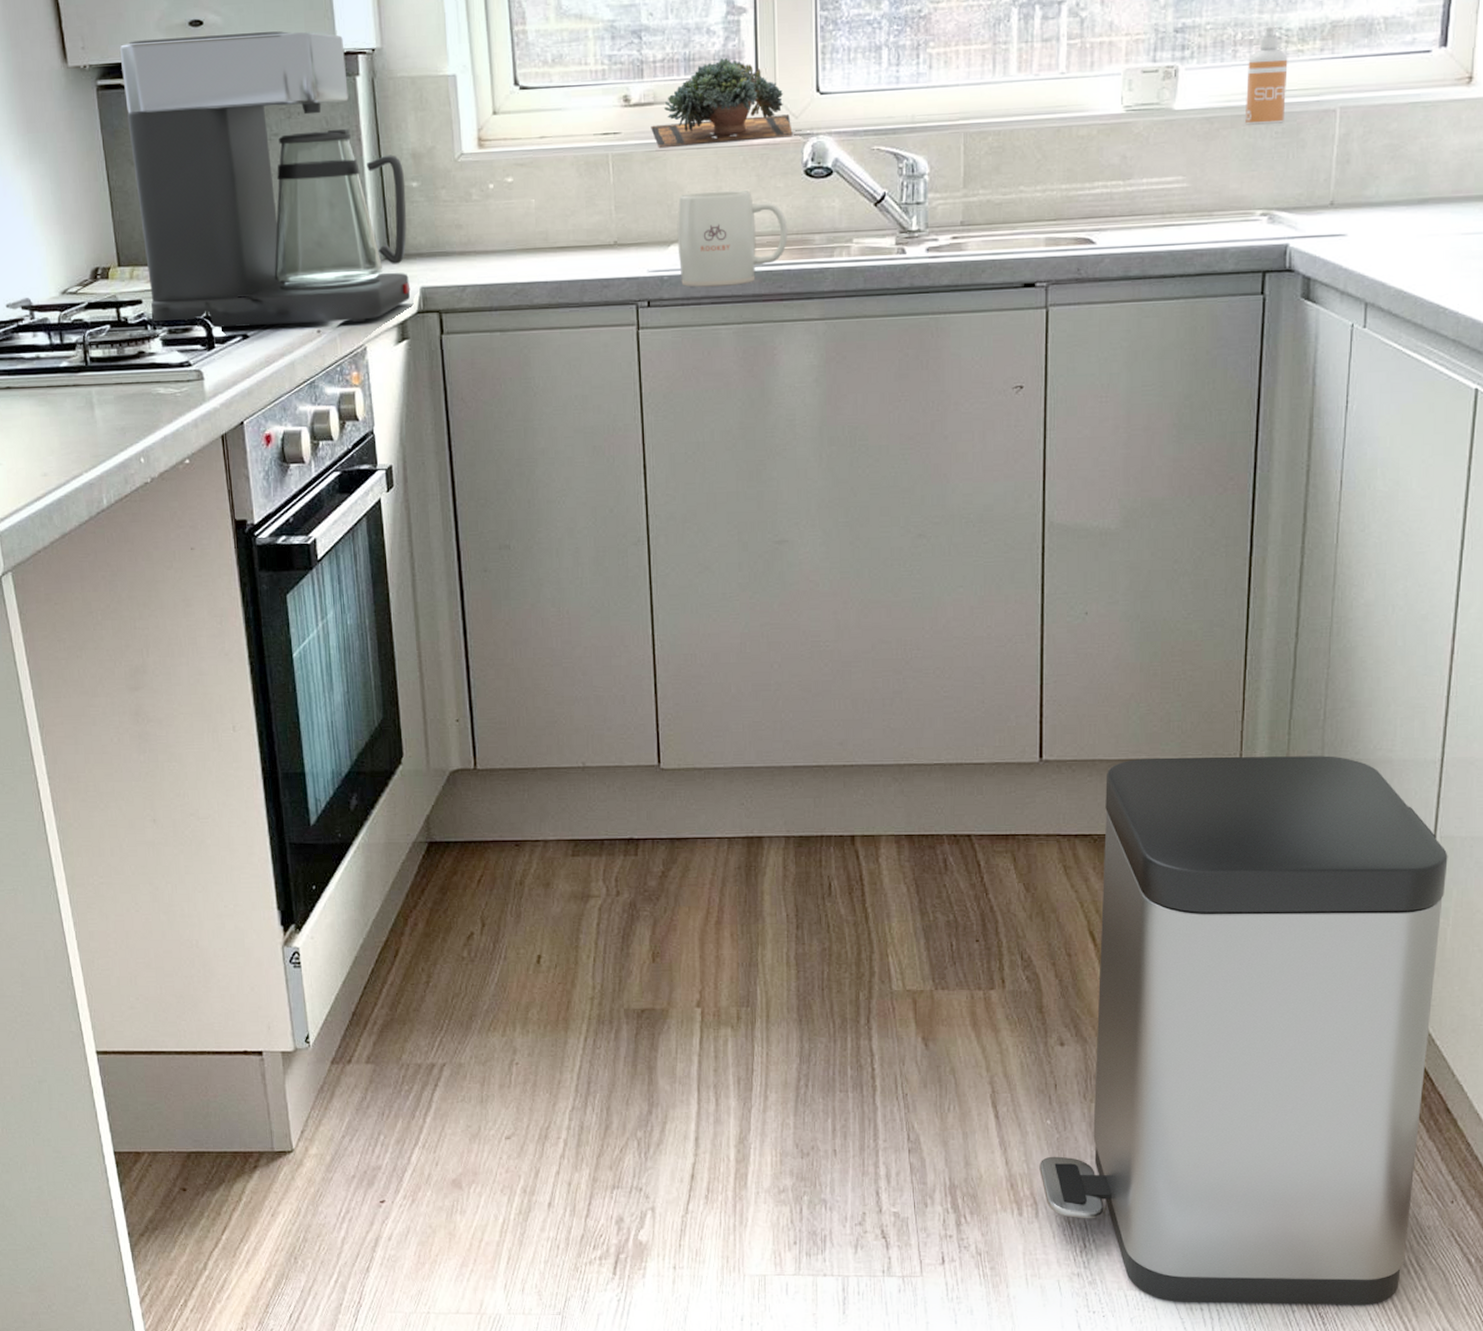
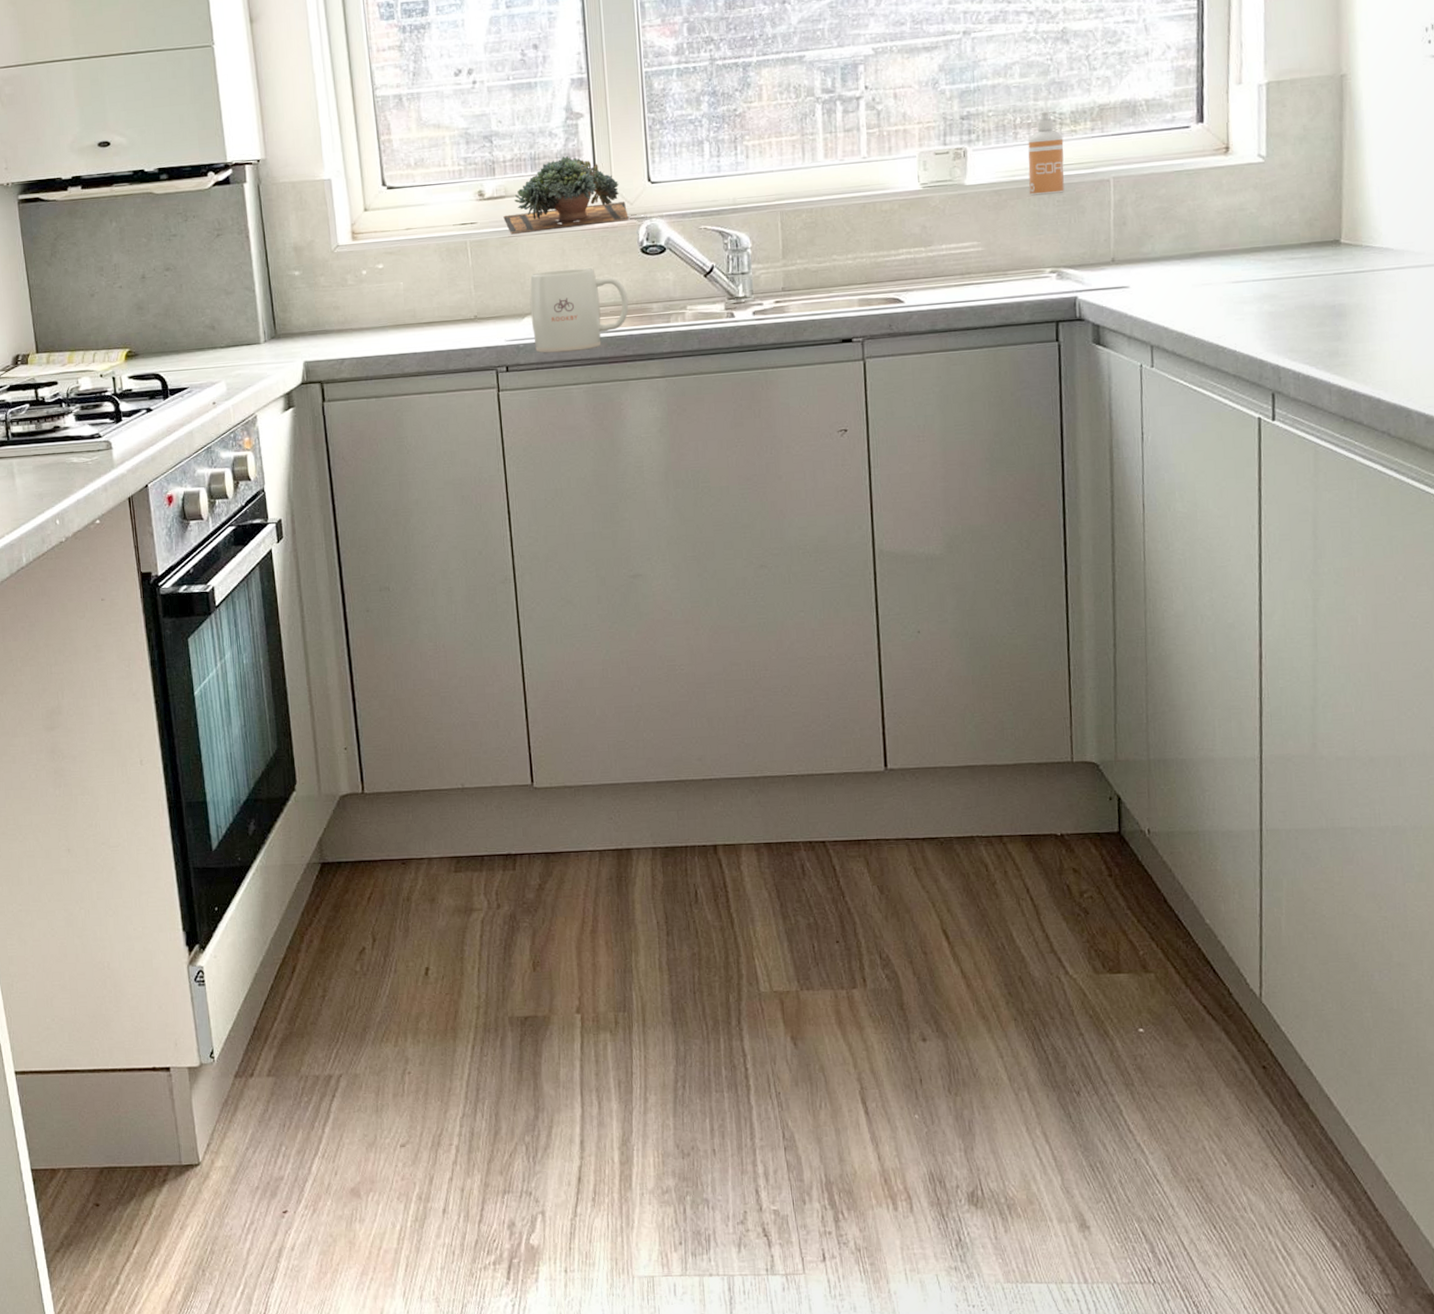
coffee maker: present [119,31,411,329] -> none [37,148,295,405]
pedal bin: present [1039,755,1448,1306] -> none [910,756,1276,1294]

